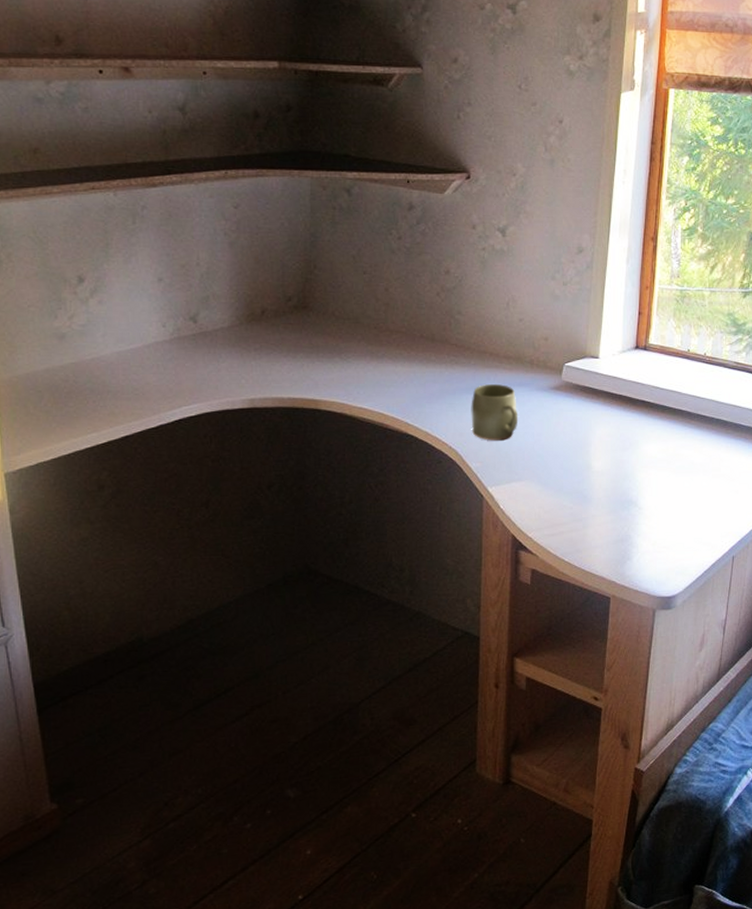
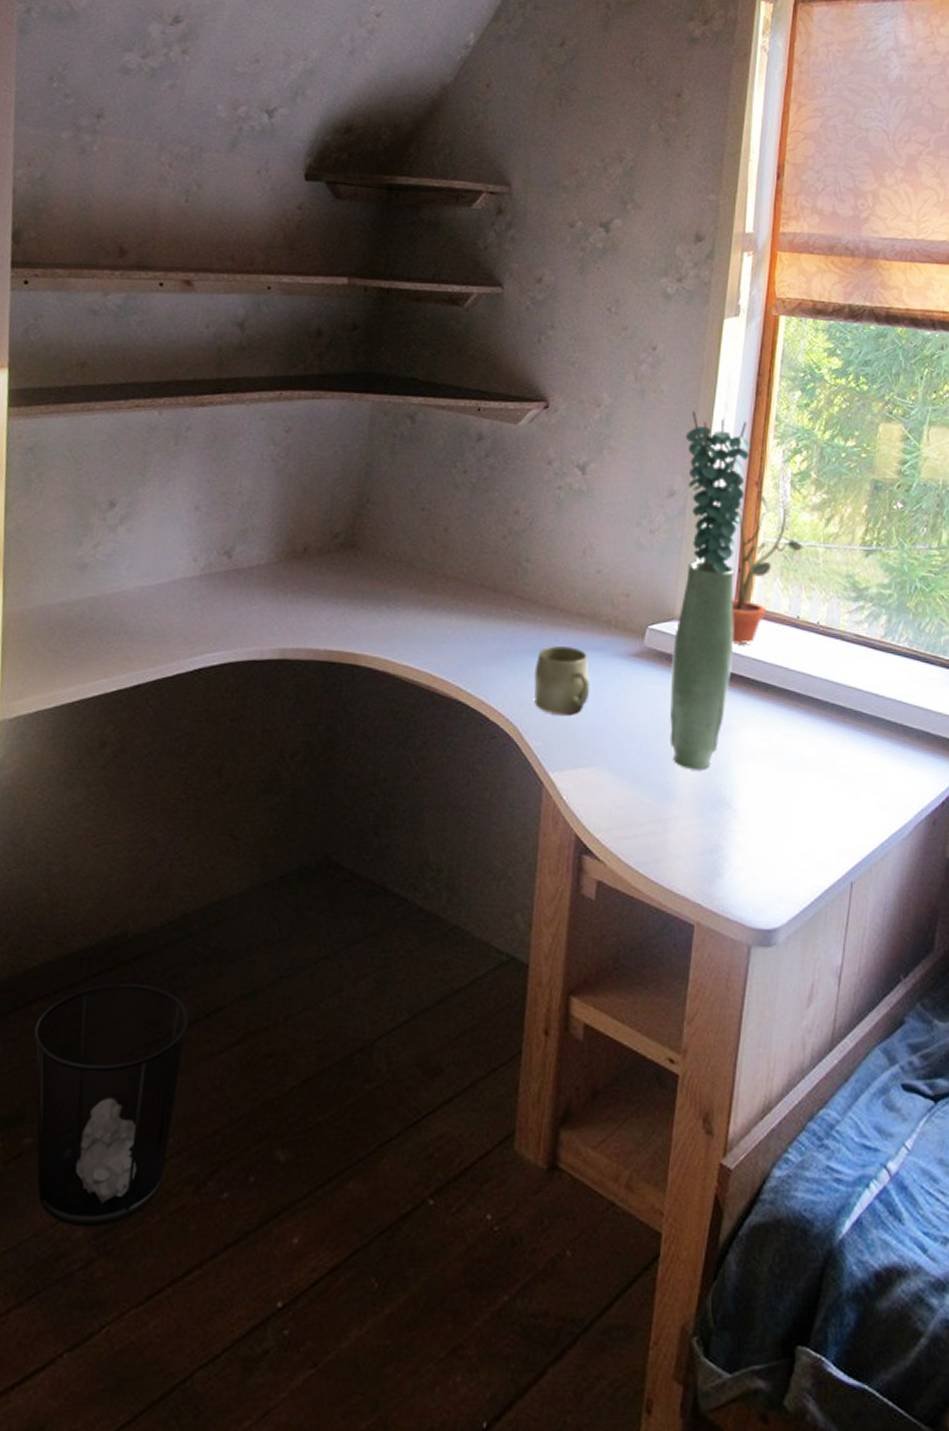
waste bin: none [73,676,203,859] -> present [34,983,189,1227]
vase: none [585,177,647,477] -> present [669,411,751,769]
potted plant: none [613,232,694,374] -> present [709,476,806,644]

